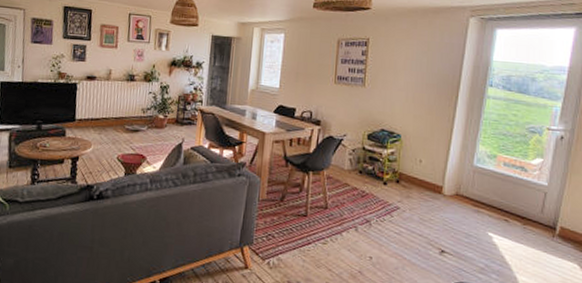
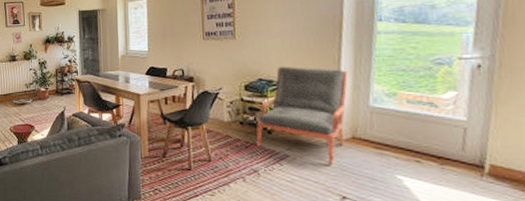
armchair: none [371,119,459,219] -> present [256,66,348,165]

